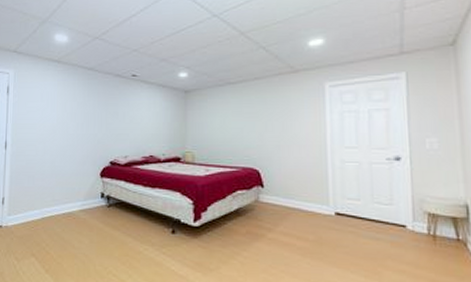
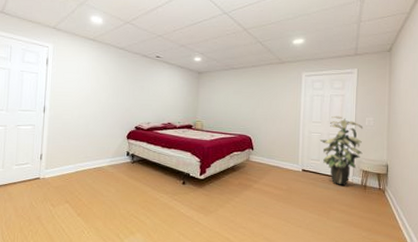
indoor plant: none [357,137,426,235] -> present [319,115,364,186]

